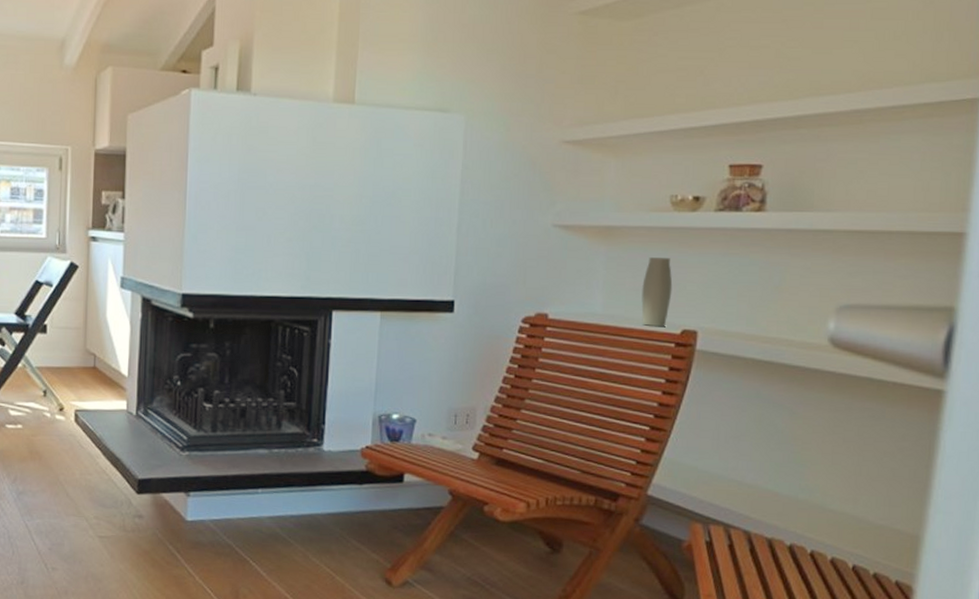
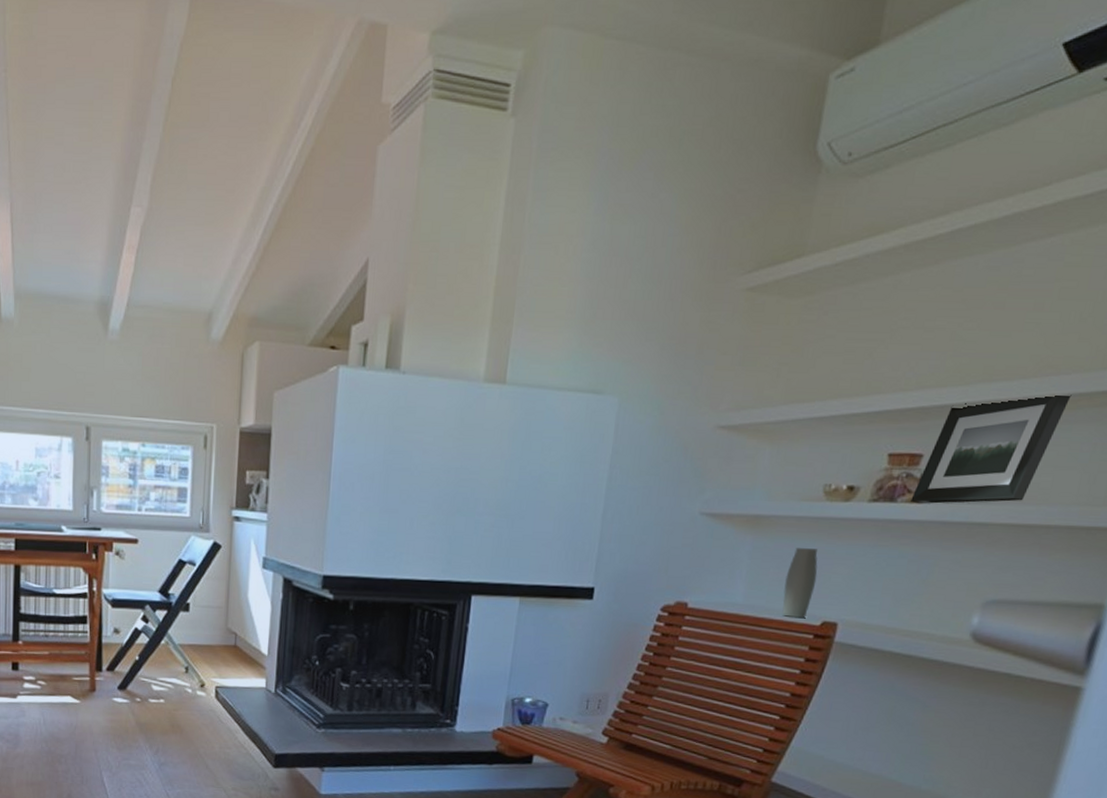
picture frame: none [755,107,896,213] -> present [911,395,1072,504]

